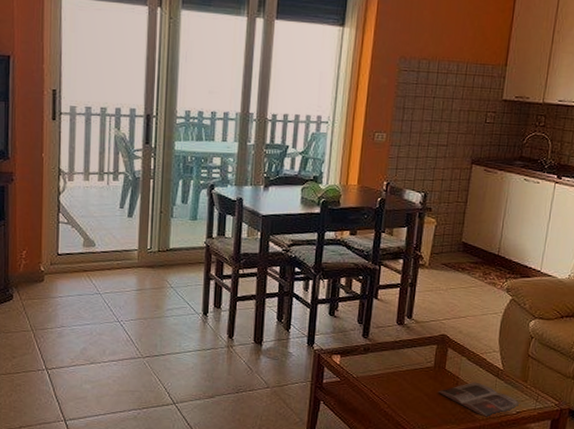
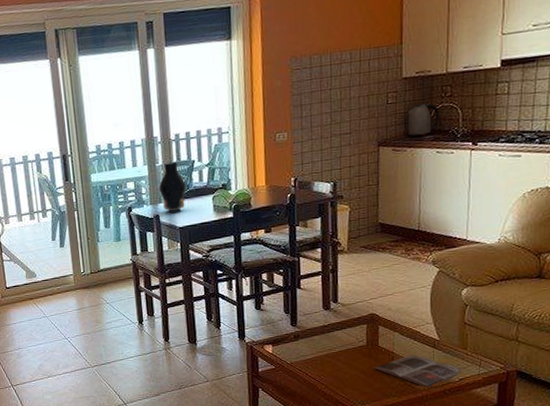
vase: none [246,143,276,199] -> present [158,162,186,214]
kettle: none [500,128,532,162] -> present [407,103,439,138]

